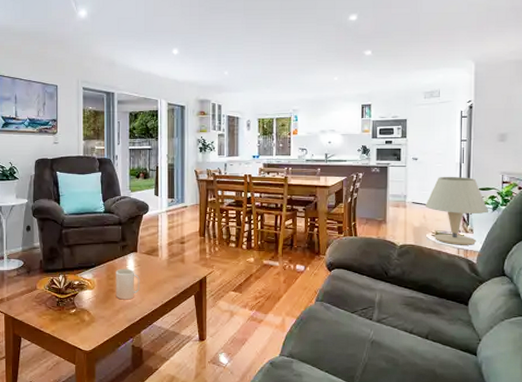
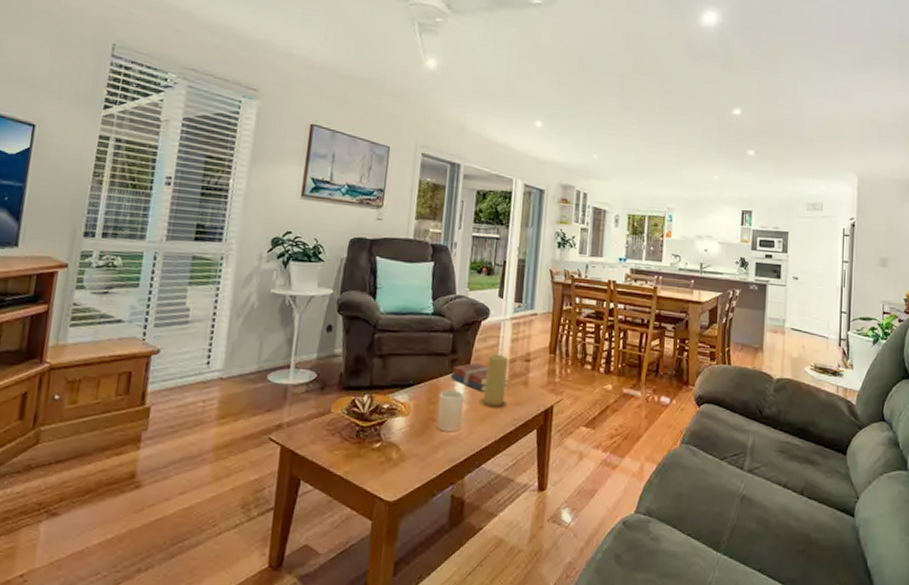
books: none [123,247,167,269] -> present [451,362,507,392]
candle: none [147,239,168,282] -> present [480,353,509,410]
table lamp: present [426,176,488,245] -> none [805,300,869,383]

